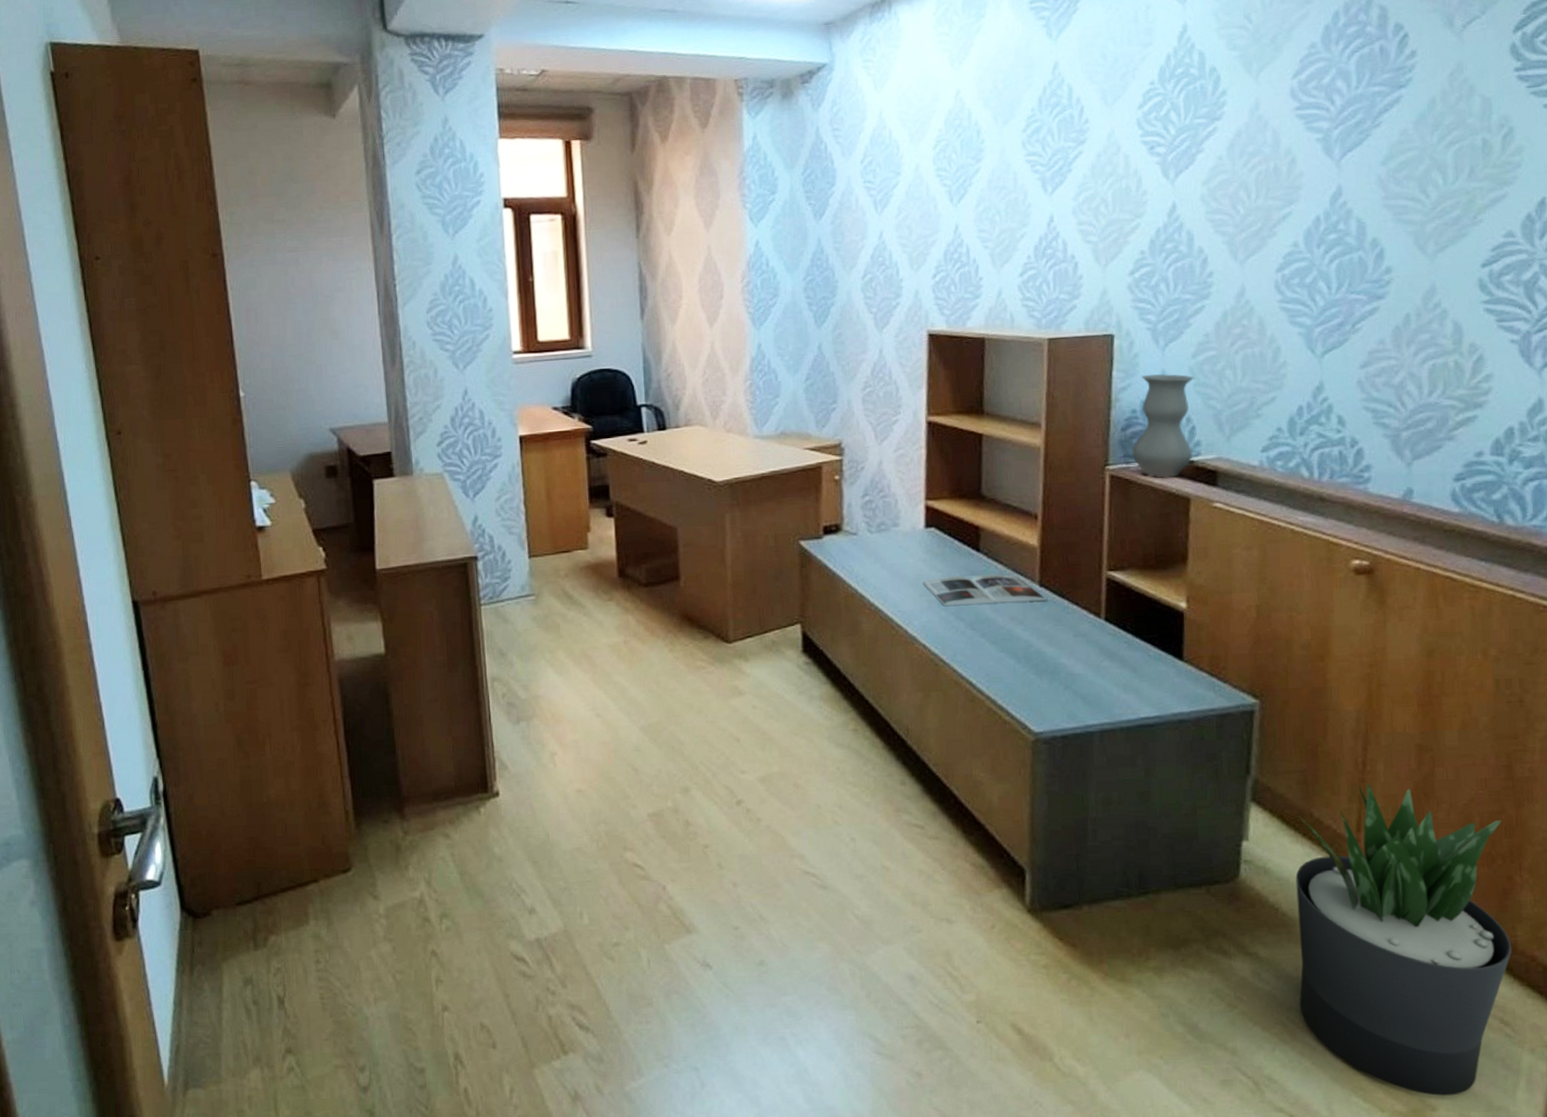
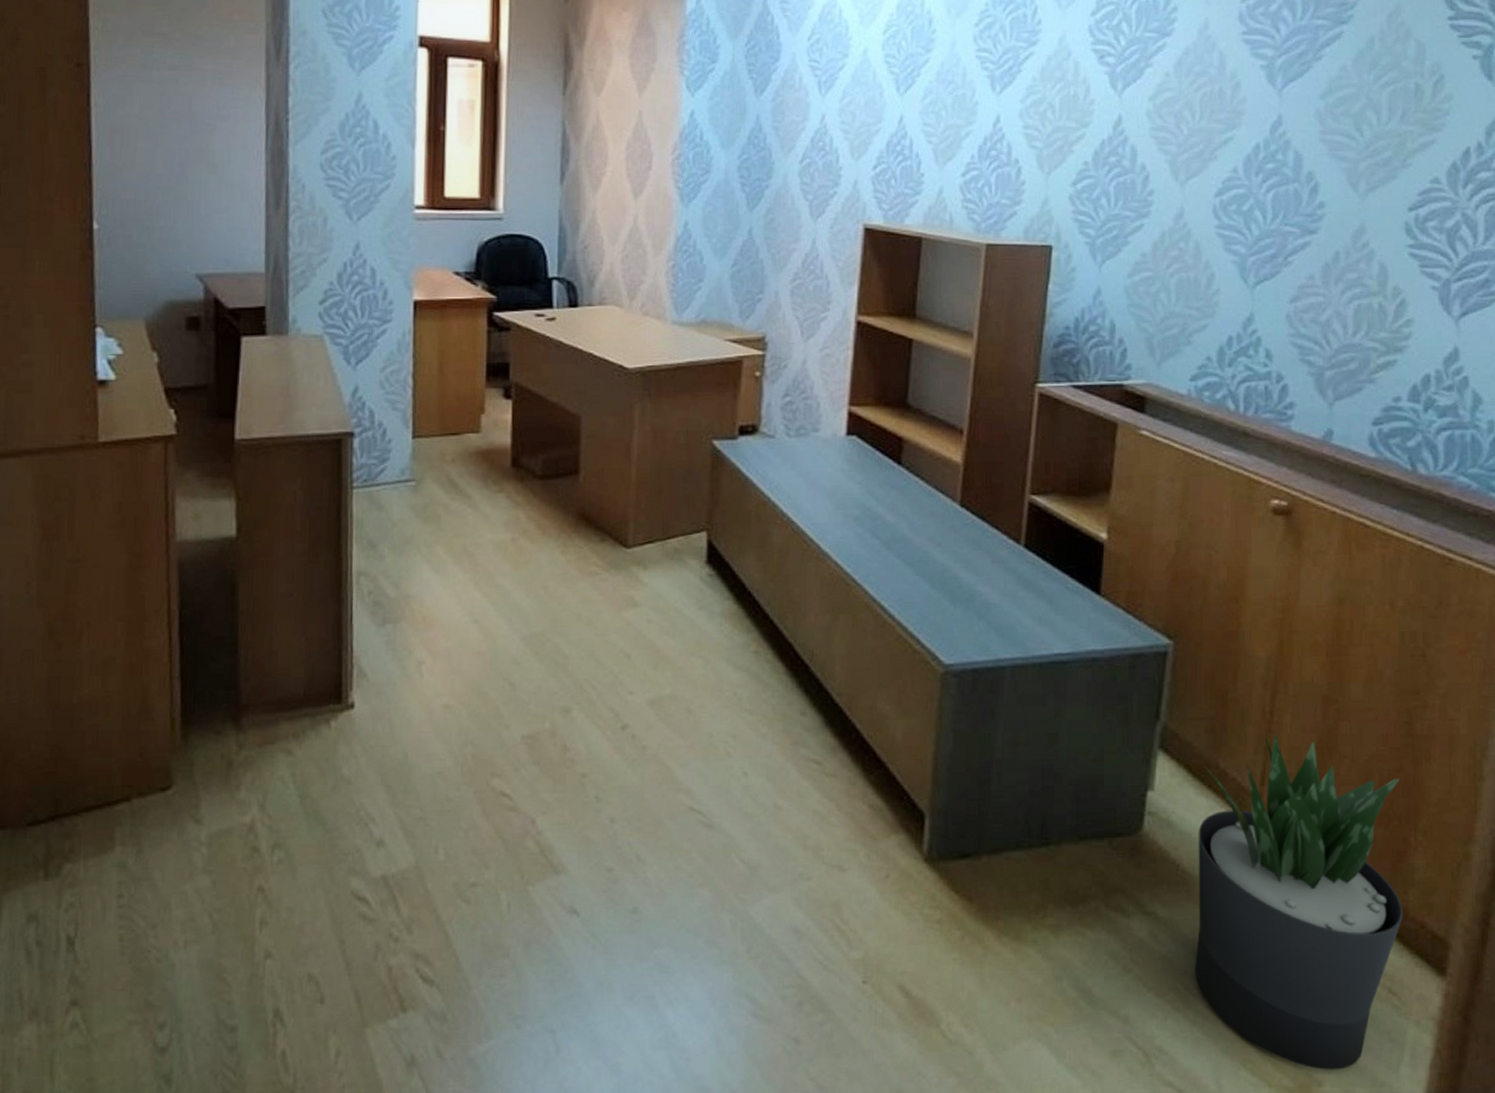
magazine: present [922,574,1048,606] -> none [839,489,968,522]
vase: present [1132,374,1195,478] -> none [1063,290,1130,400]

